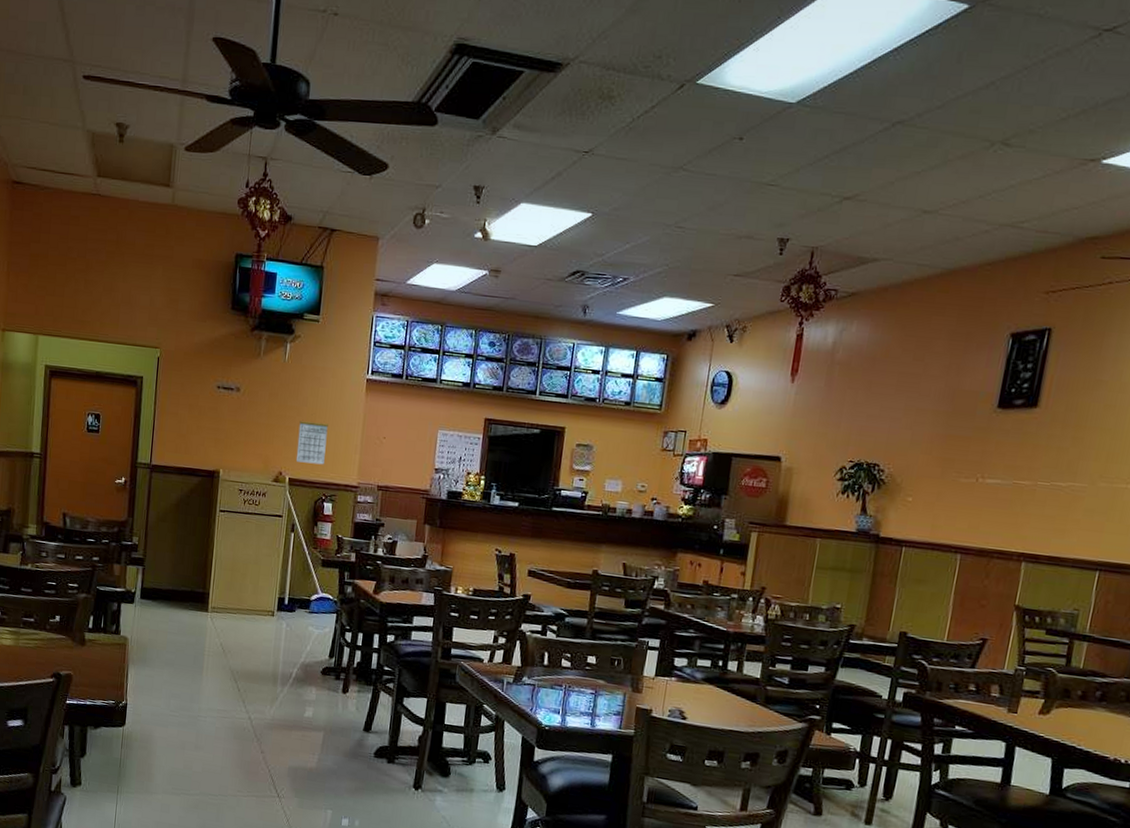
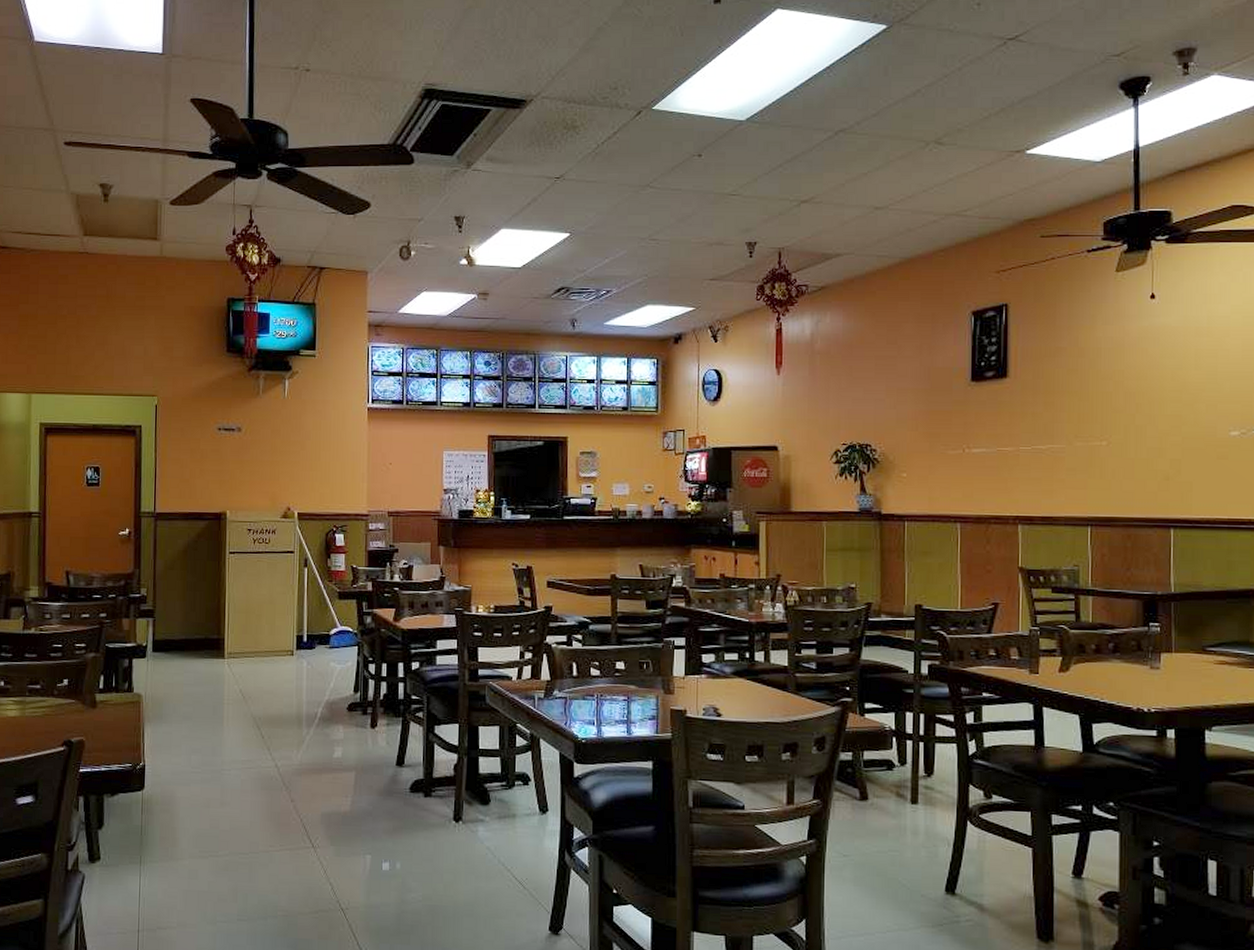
calendar: present [296,414,328,465] -> none [303,447,333,497]

